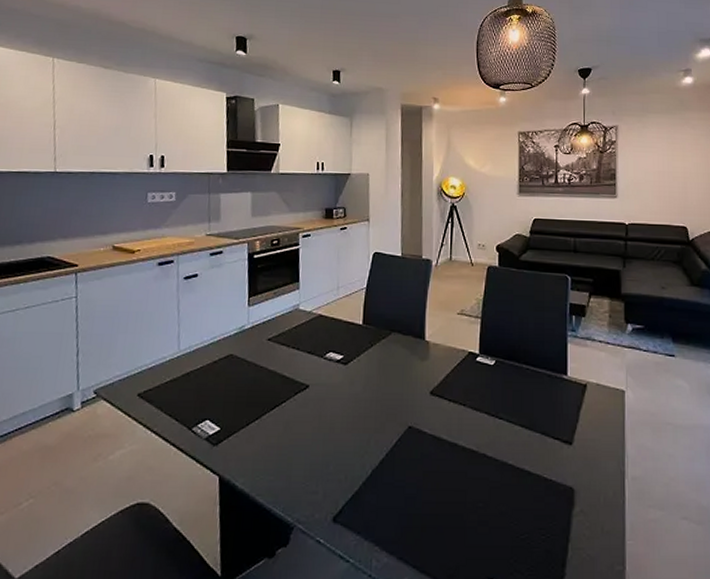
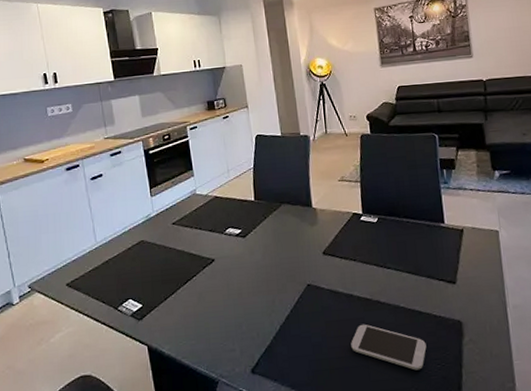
smartphone: none [448,479,532,539] -> present [351,324,427,371]

